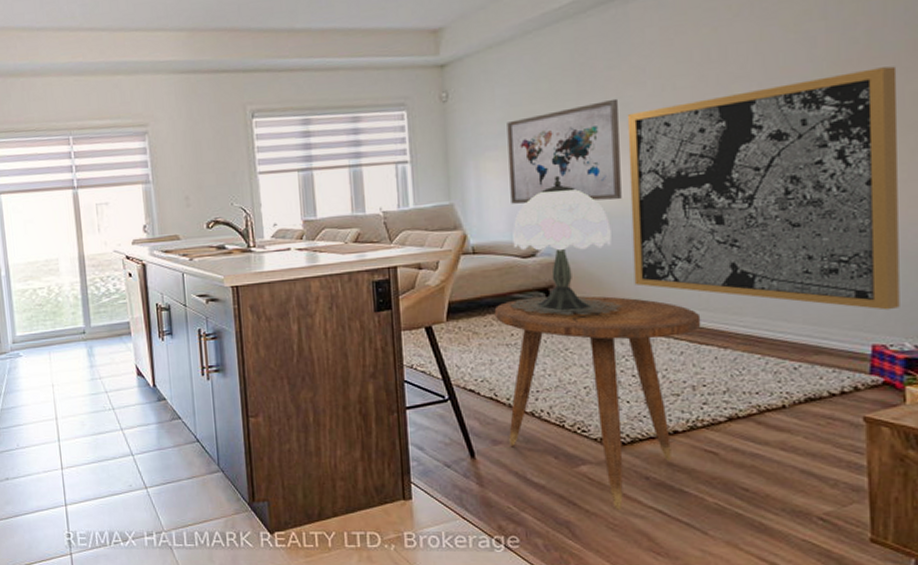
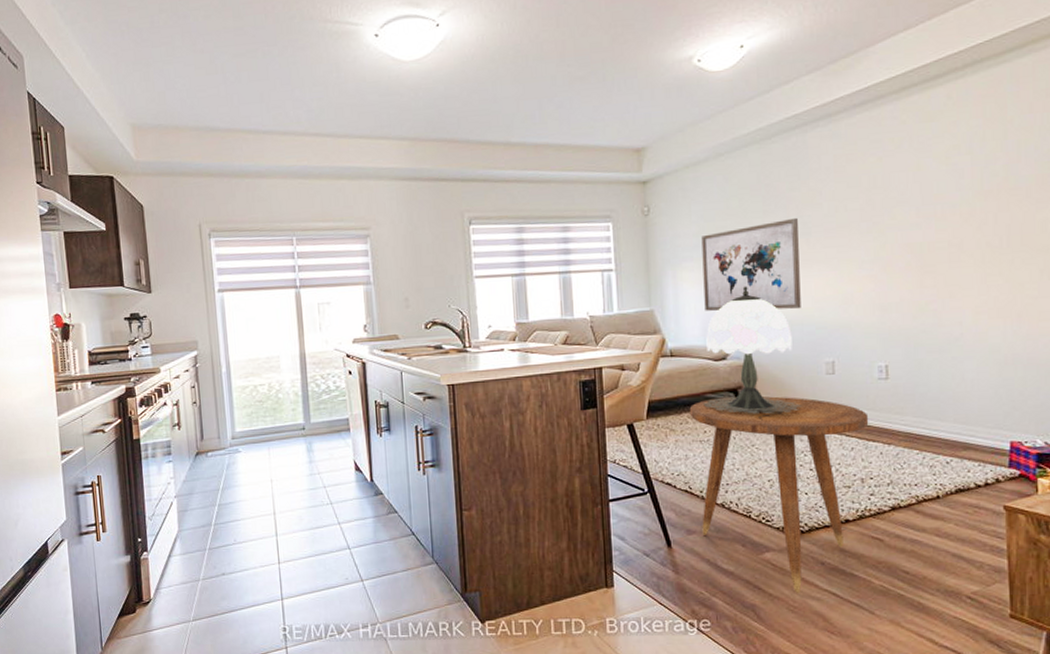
wall art: present [627,66,900,310] -> none [806,197,1033,411]

